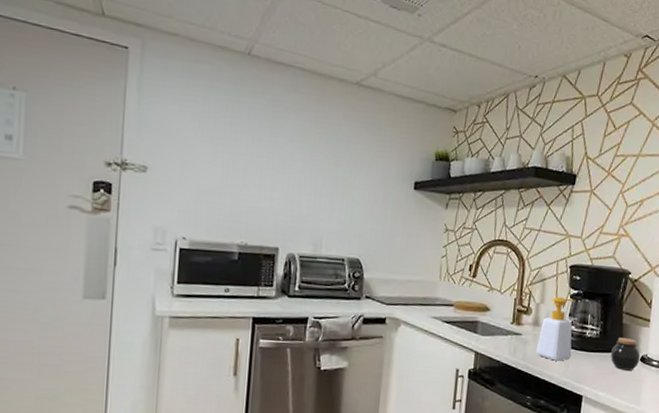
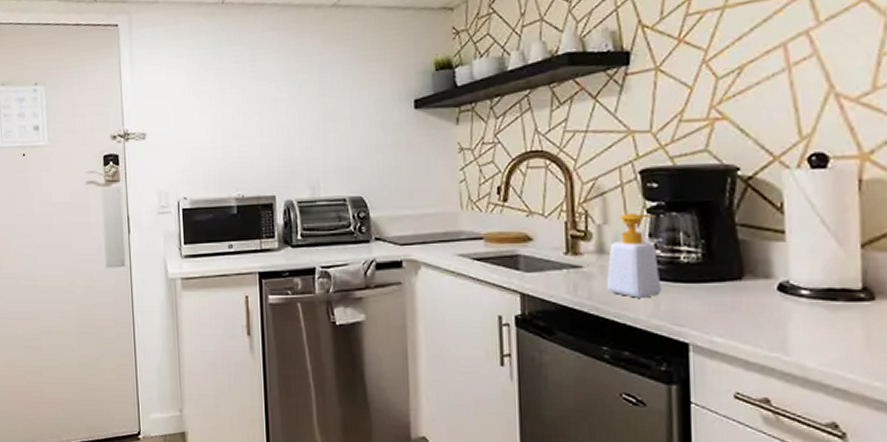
jar: present [611,337,641,371] -> none [726,260,777,305]

